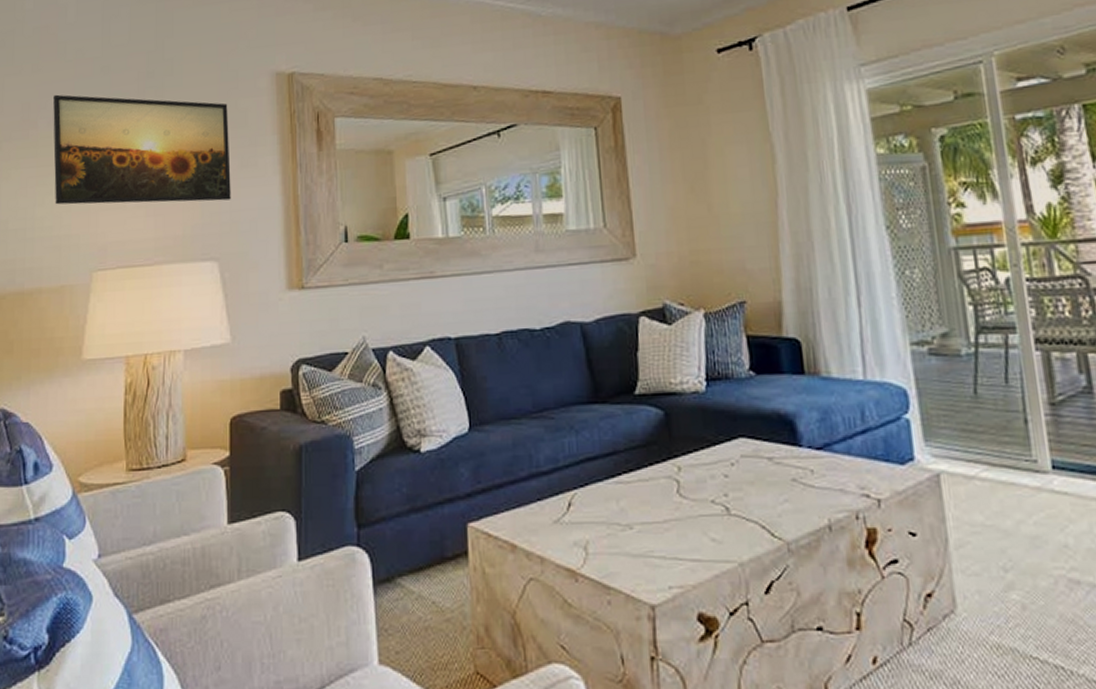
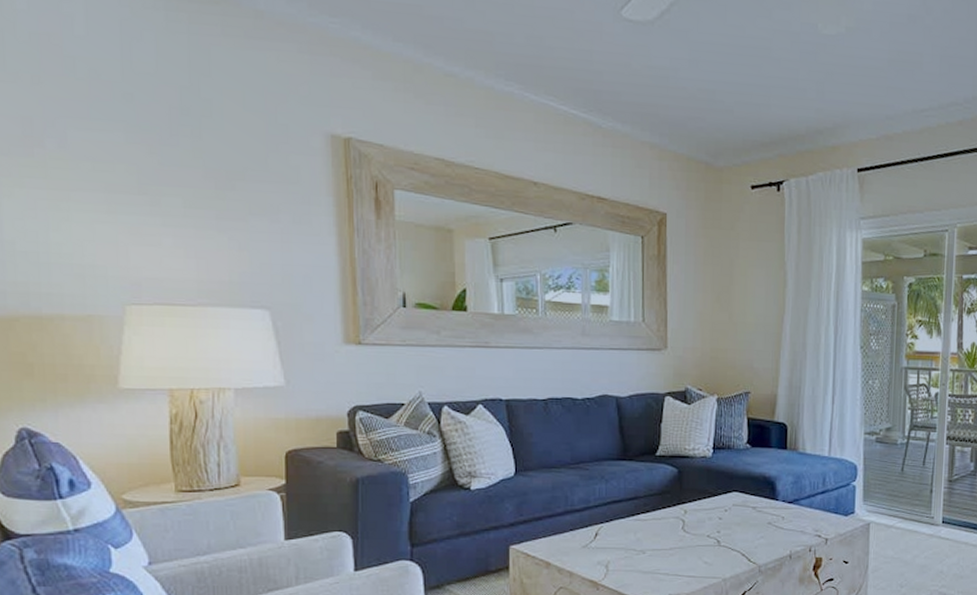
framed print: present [53,94,231,205] -> none [63,113,282,253]

